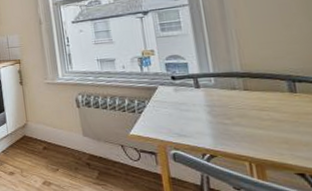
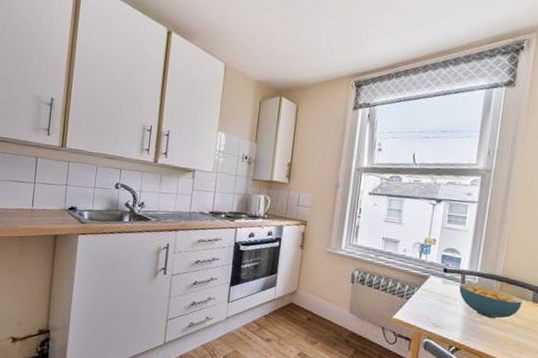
cereal bowl: none [194,85,278,119] -> present [459,283,523,319]

